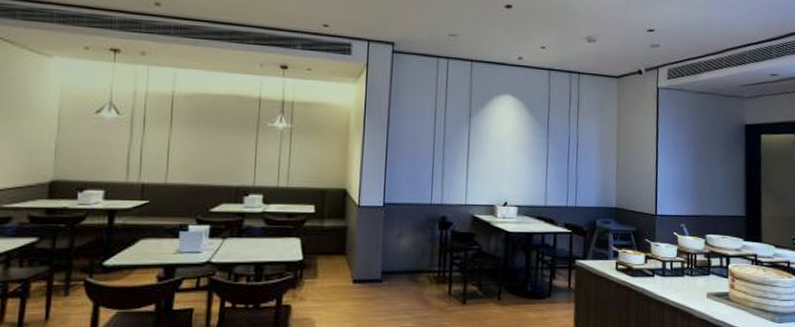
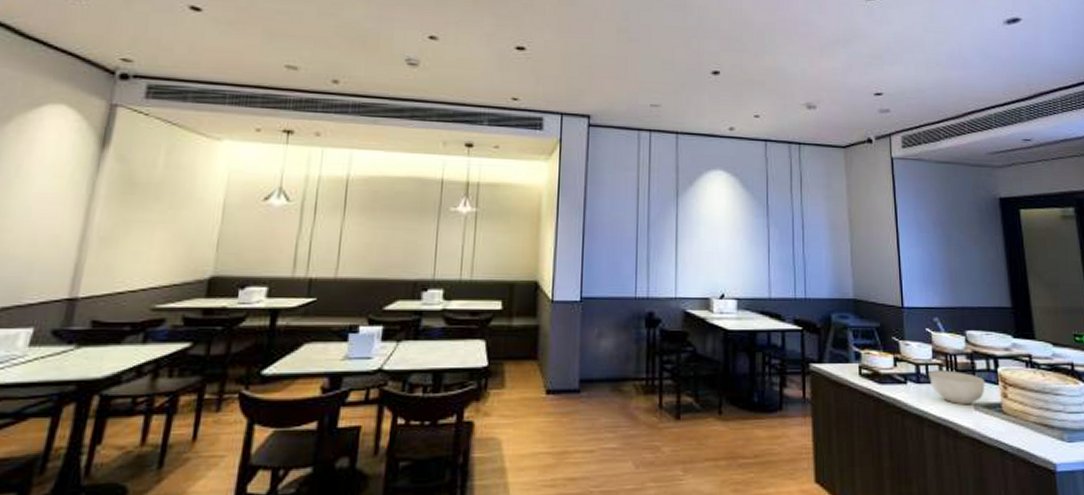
bowl: none [671,266,718,294] -> present [927,370,985,405]

